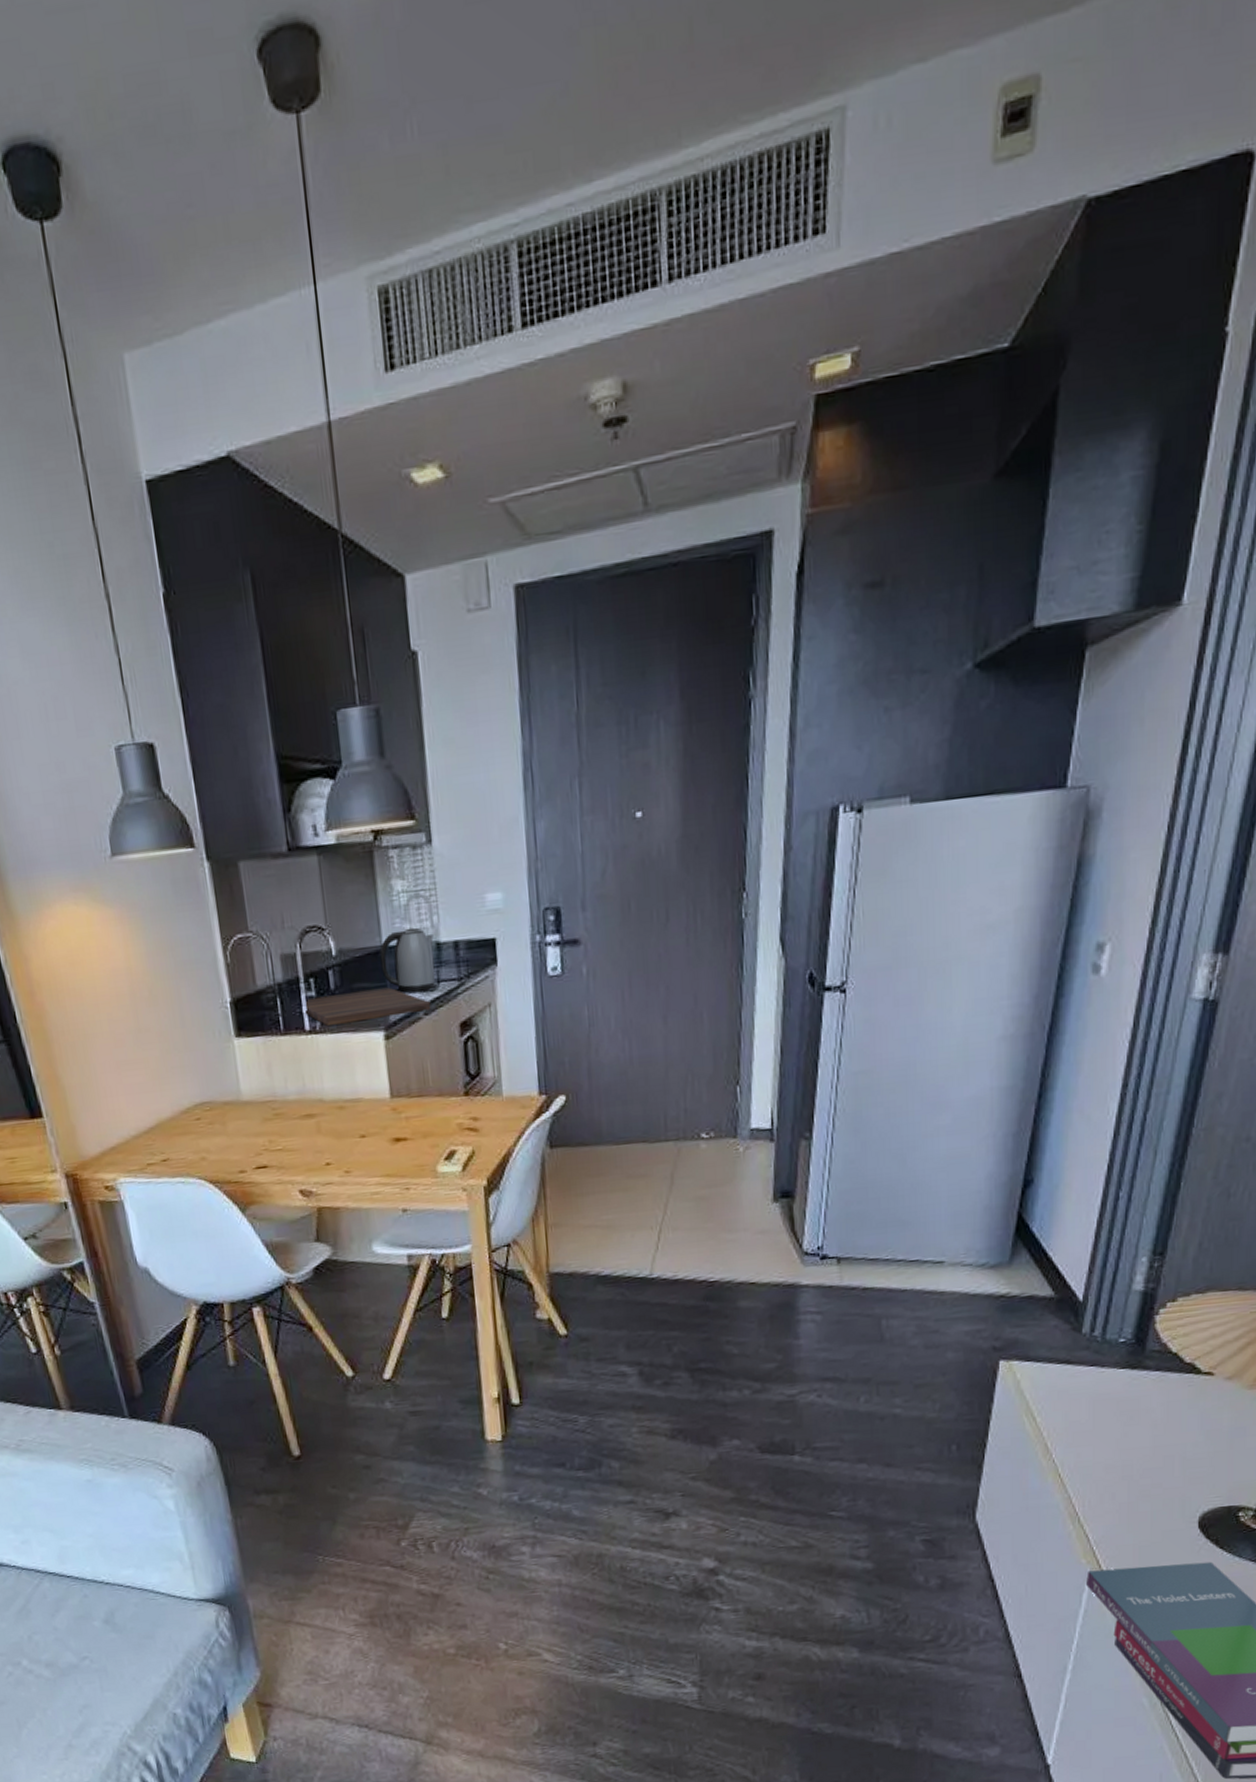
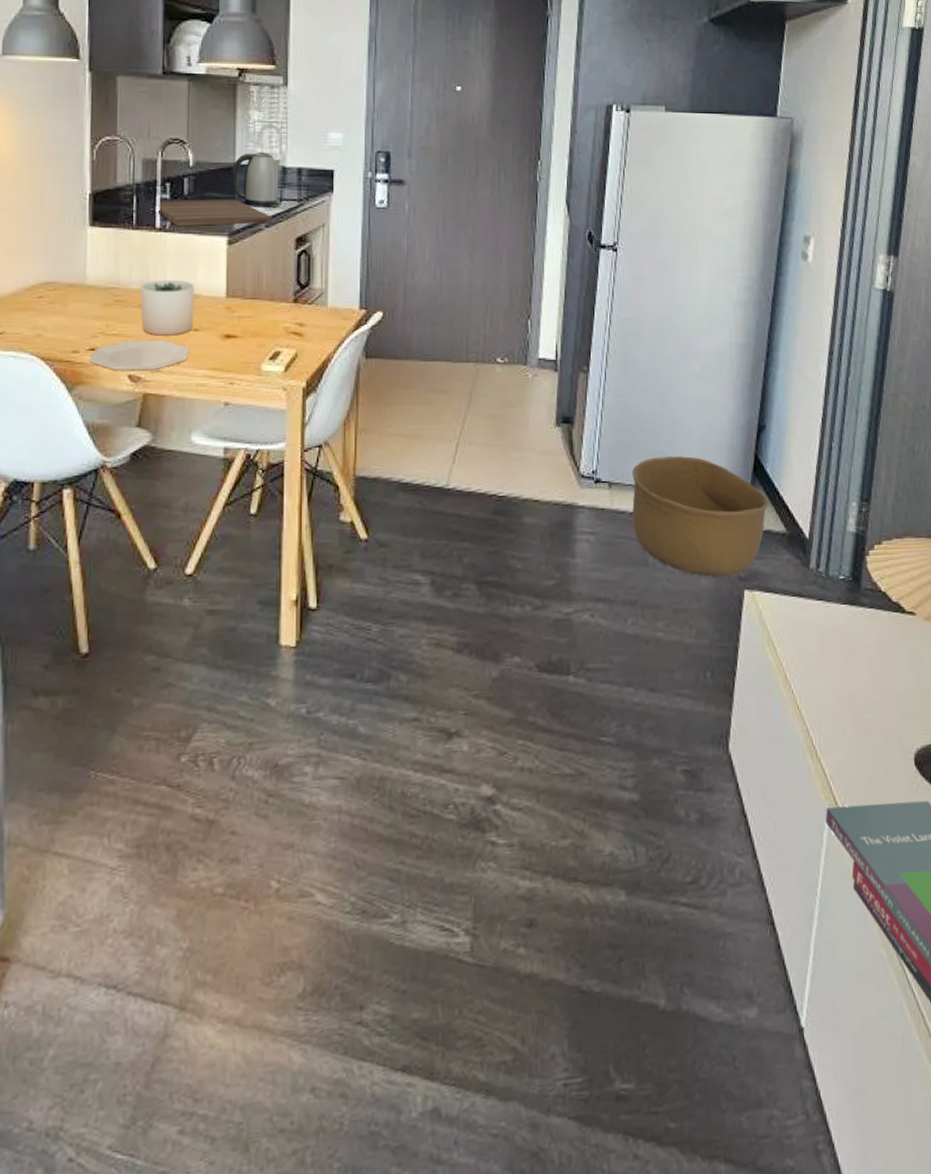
plate: none [257,1150,359,1188] -> present [89,340,190,371]
planter: none [298,1084,359,1147] -> present [140,280,195,336]
basket: none [865,1222,1034,1350] -> present [632,456,769,578]

